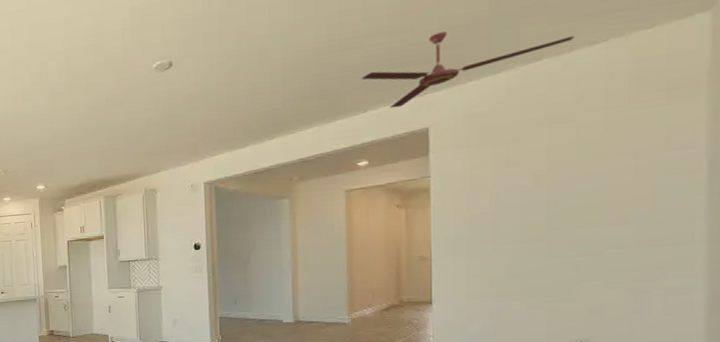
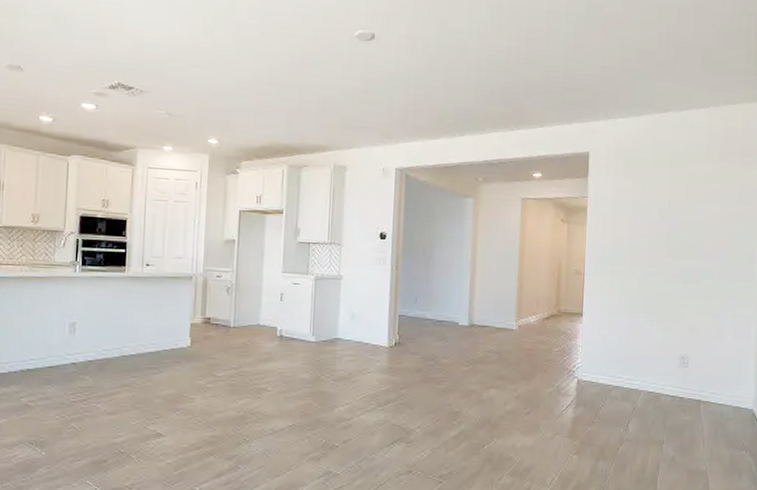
ceiling fan: present [361,31,575,109] -> none [541,69,690,129]

